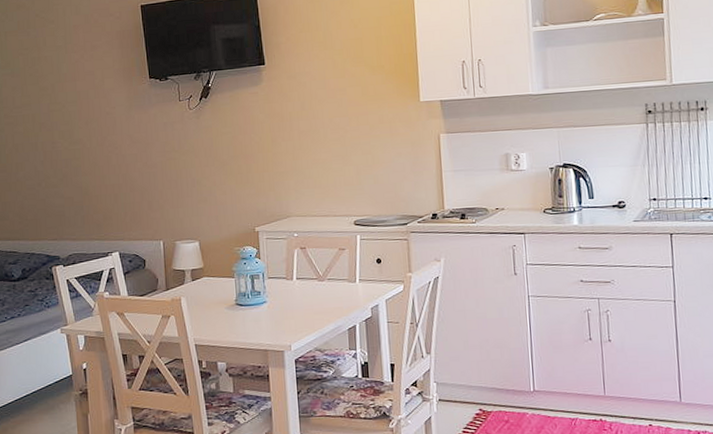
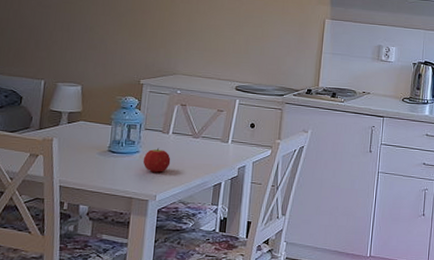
fruit: none [271,295,300,322] -> present [143,147,171,172]

